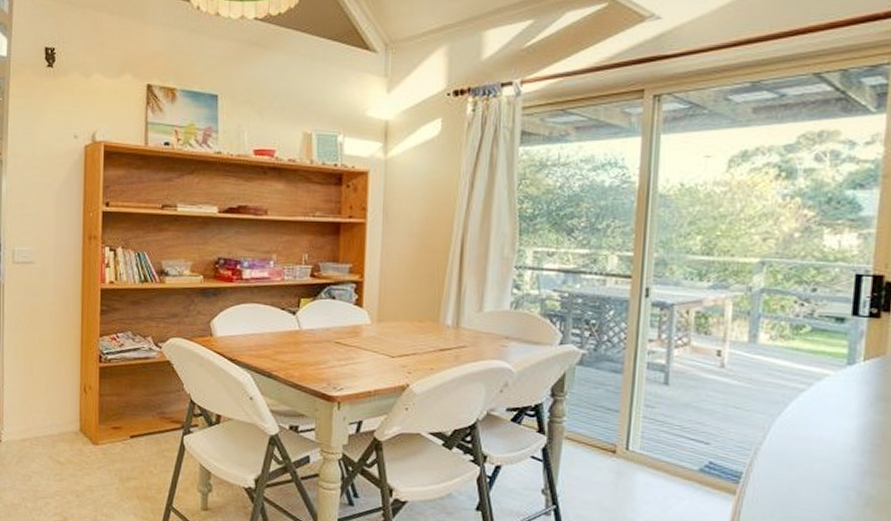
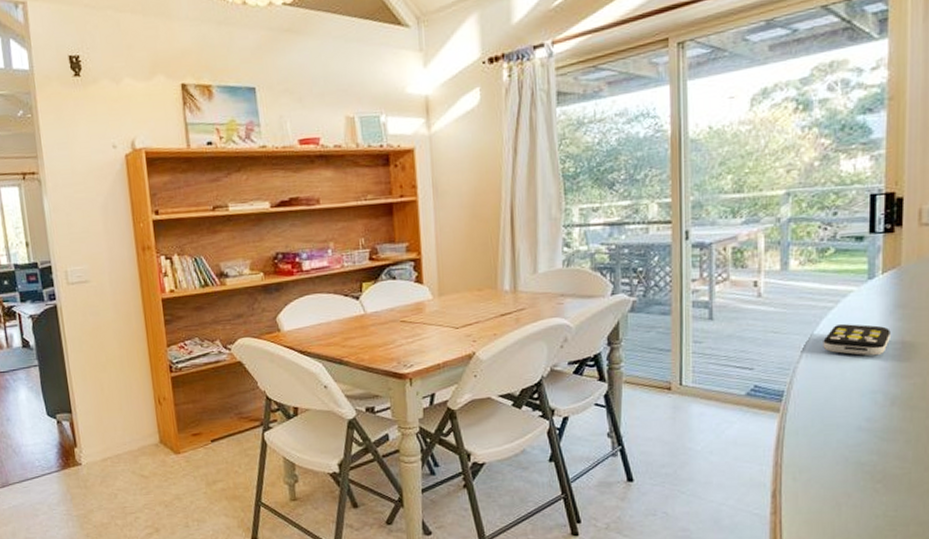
remote control: none [790,409,870,449] -> present [823,324,890,356]

